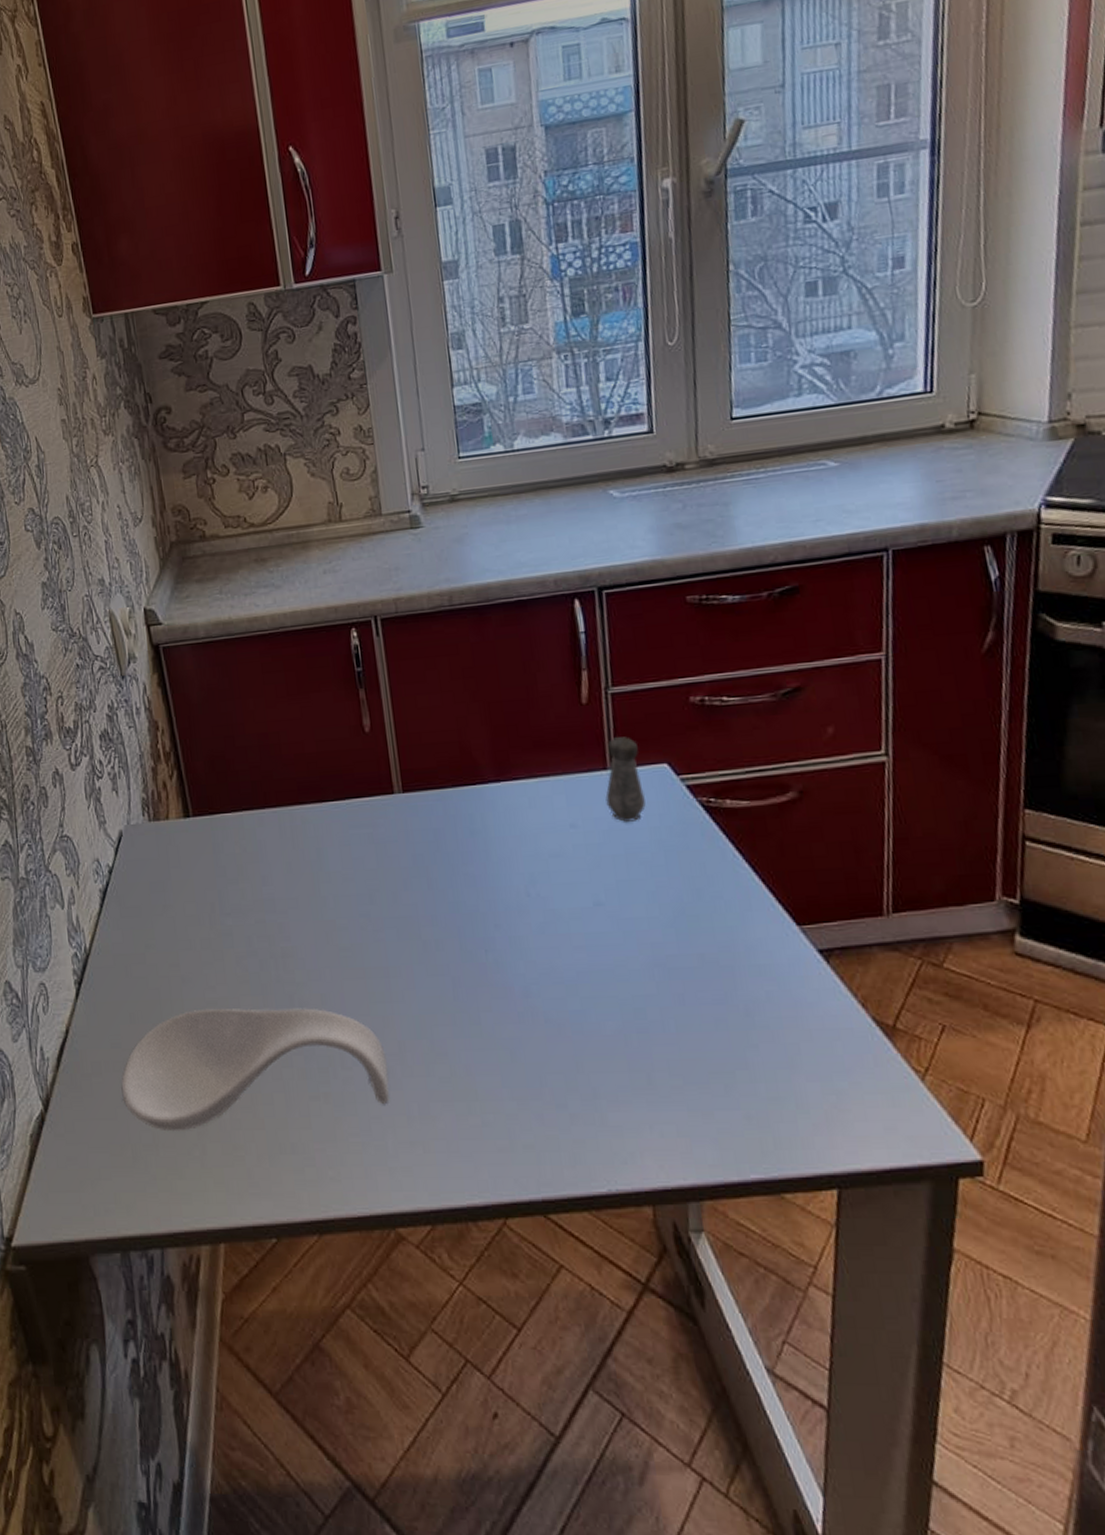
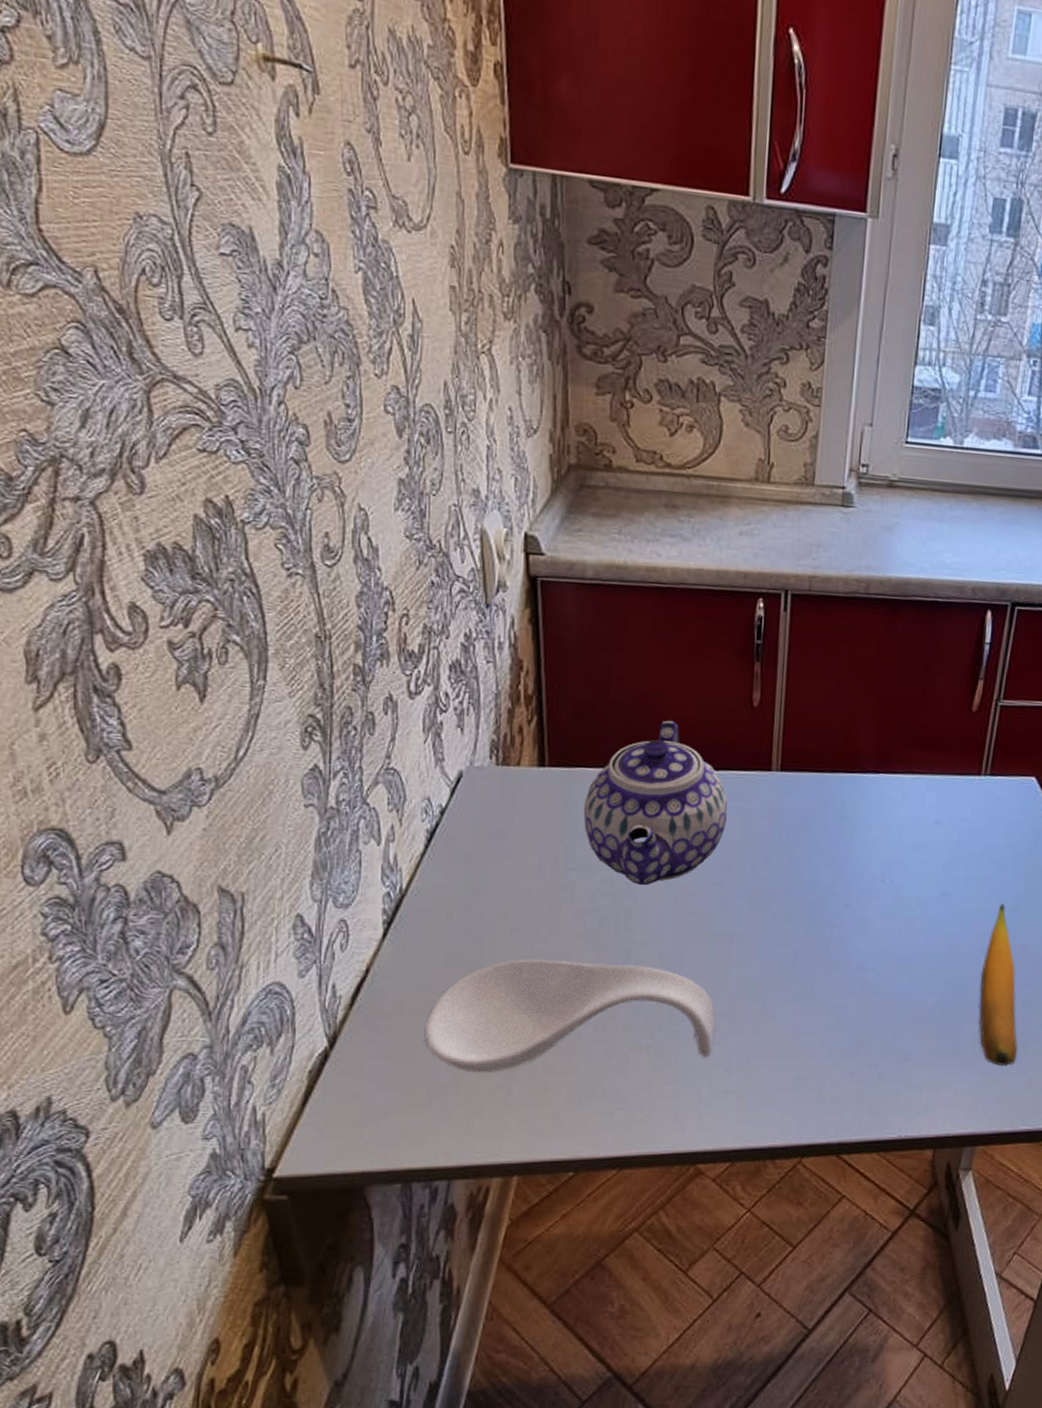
teapot: none [228,757,362,925] -> present [583,720,728,886]
salt shaker: present [605,737,646,822] -> none [973,747,1013,825]
banana: none [658,908,725,1100] -> present [979,904,1018,1066]

